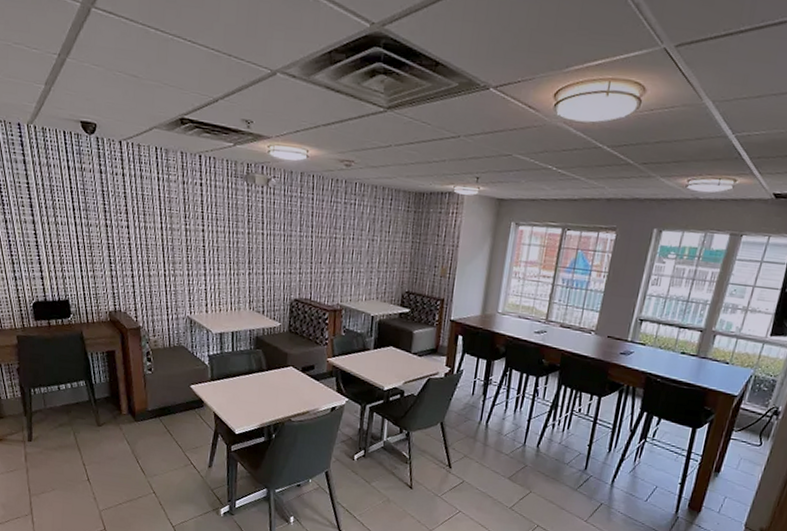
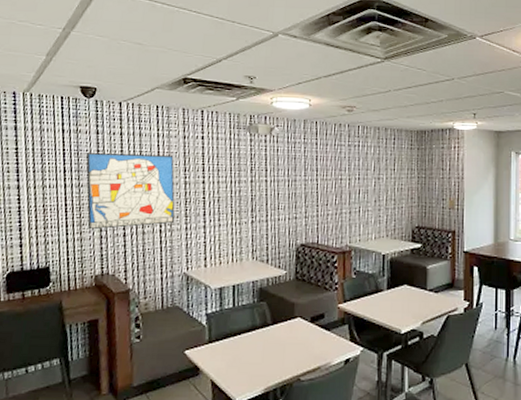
wall art: none [92,192,178,269] -> present [86,153,175,230]

